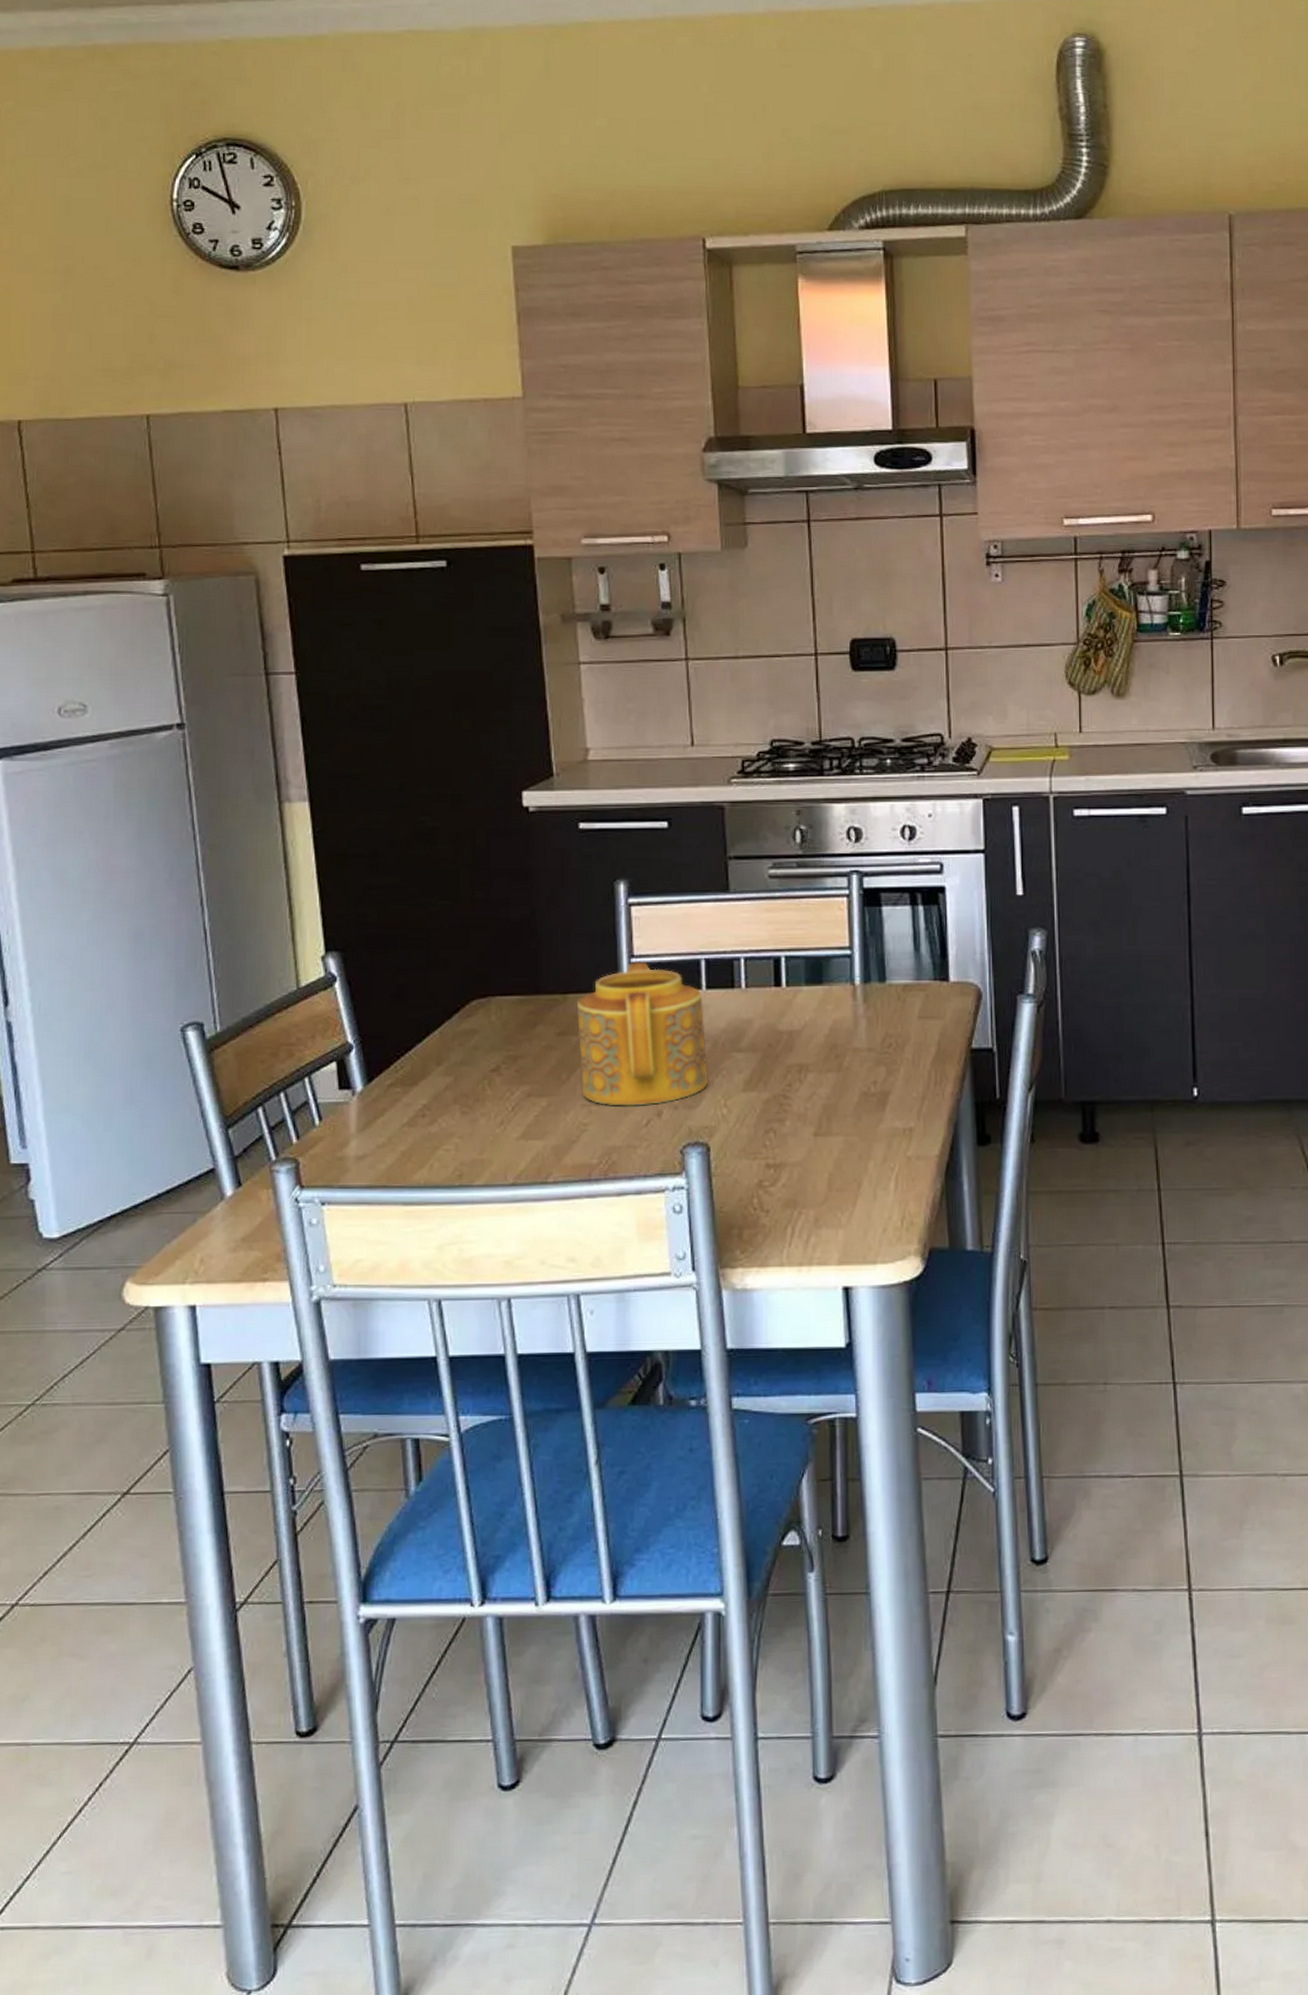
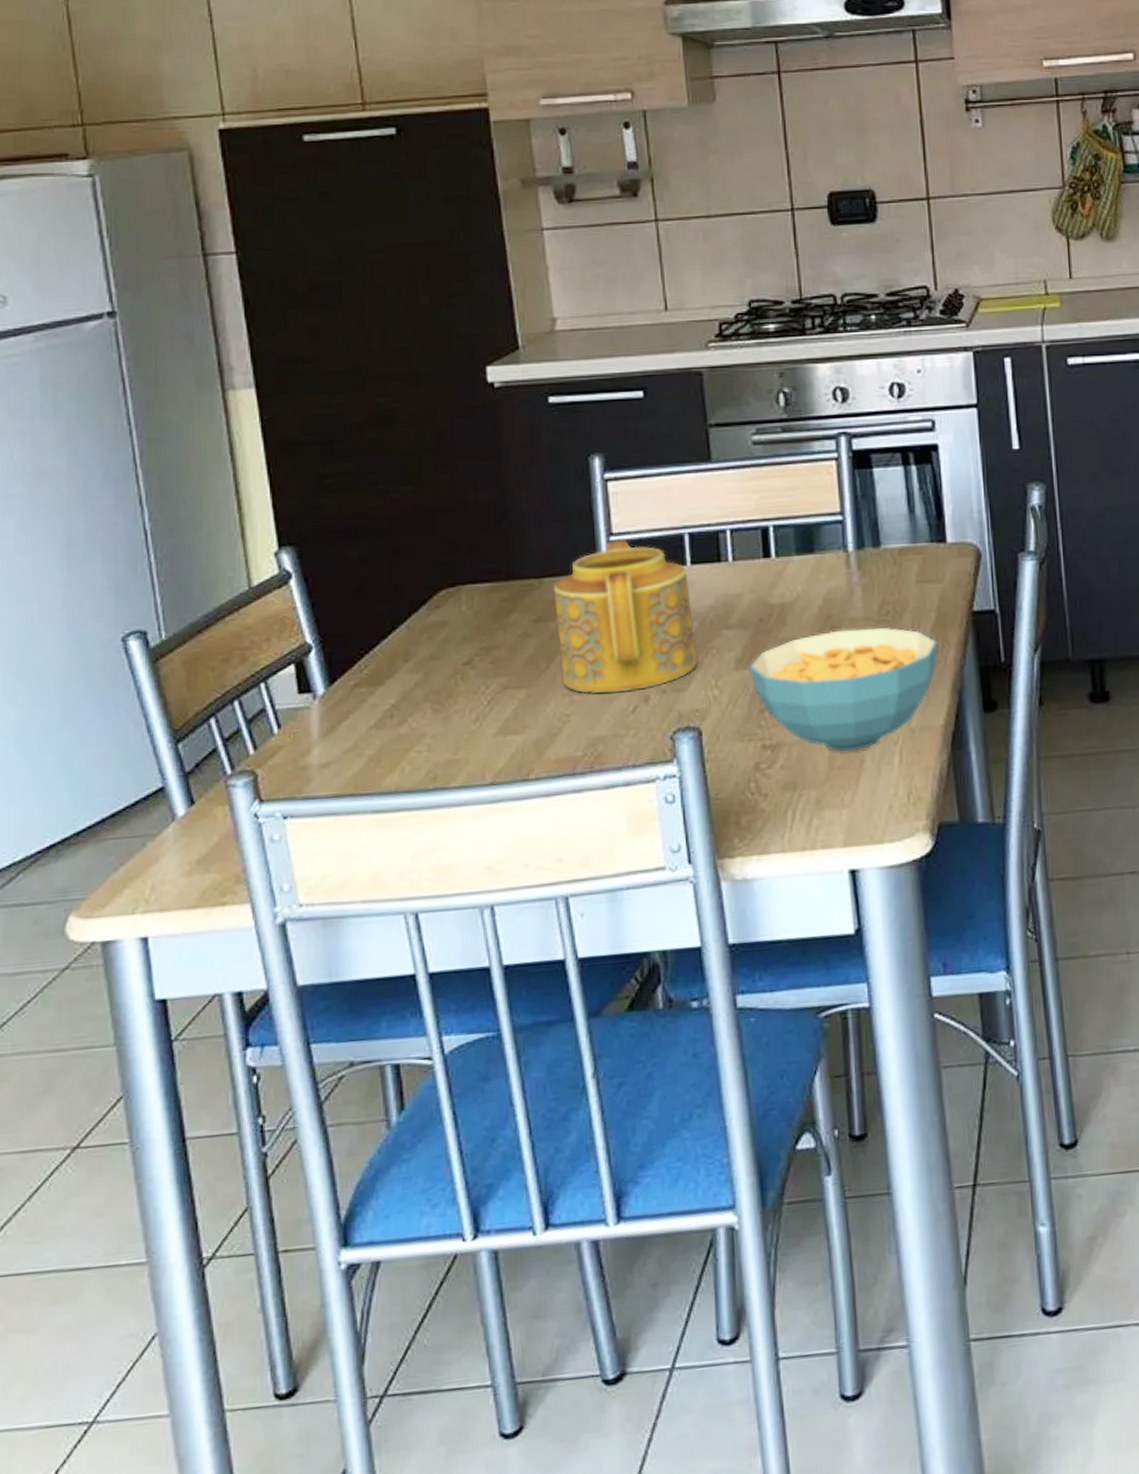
cereal bowl: none [757,1059,936,1175] -> present [749,627,938,752]

